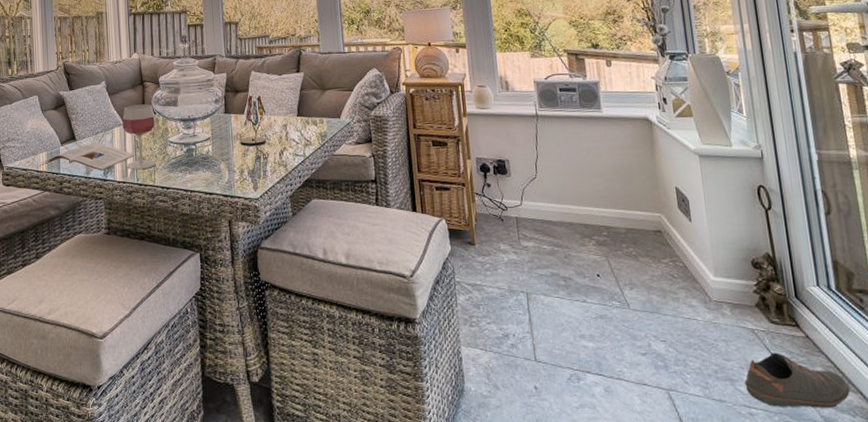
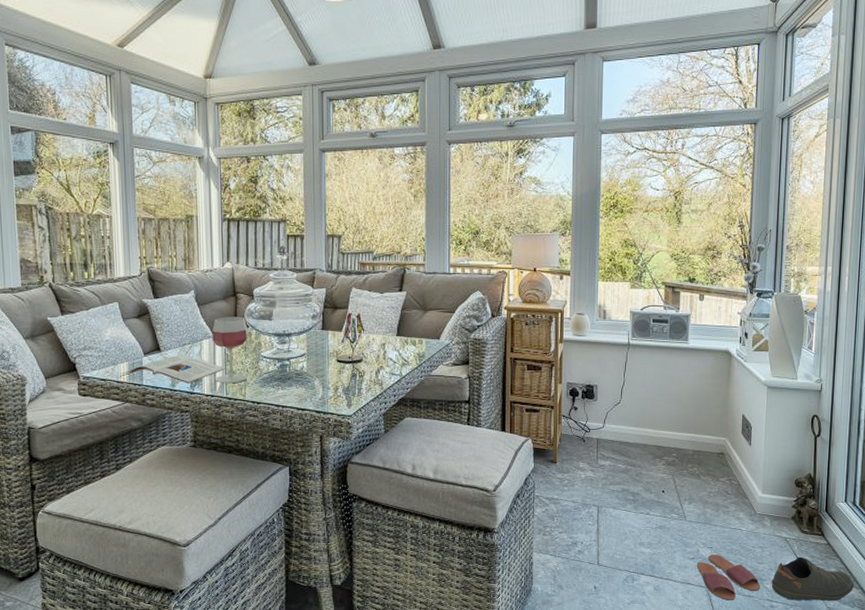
slippers: none [651,349,732,406] -> present [697,554,760,601]

